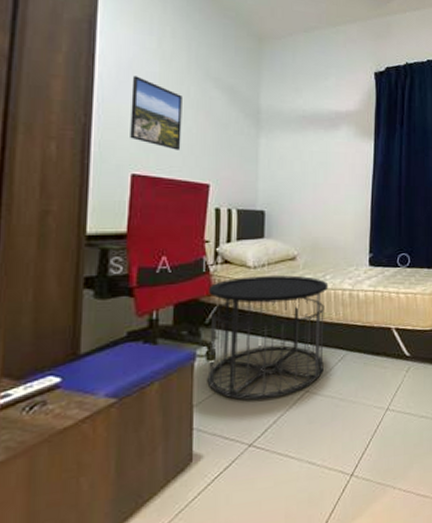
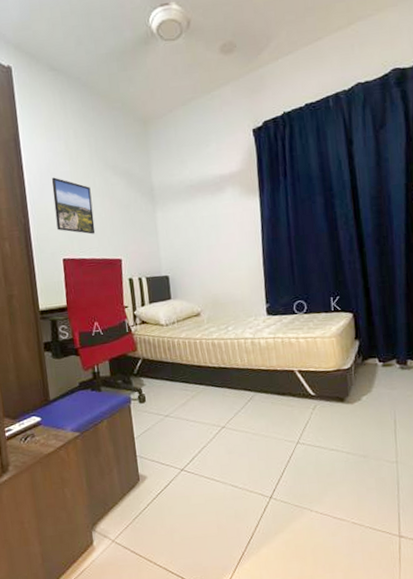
side table: present [207,275,329,400] -> none [132,329,236,434]

